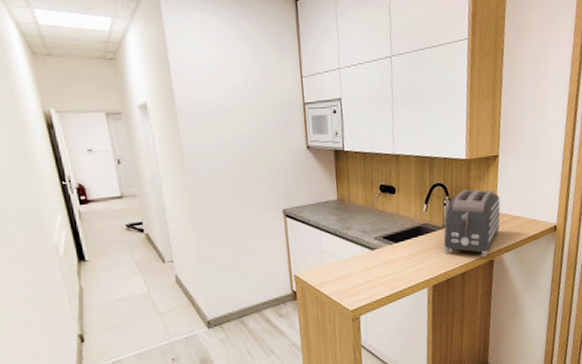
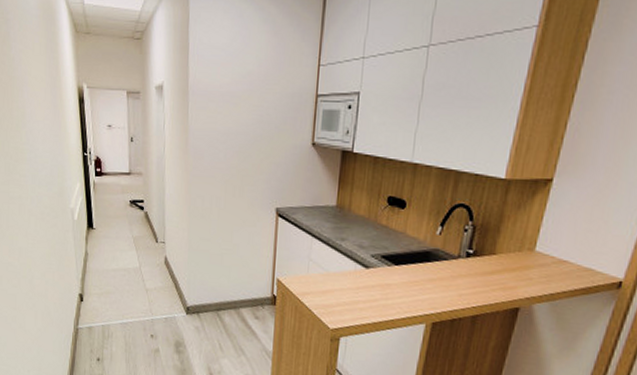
toaster: present [443,189,501,257] -> none [454,215,544,302]

